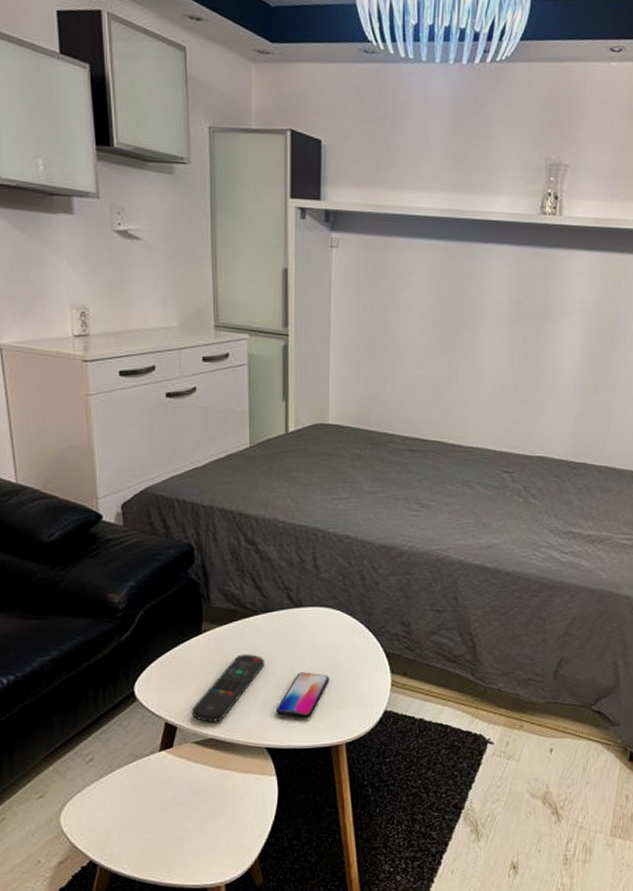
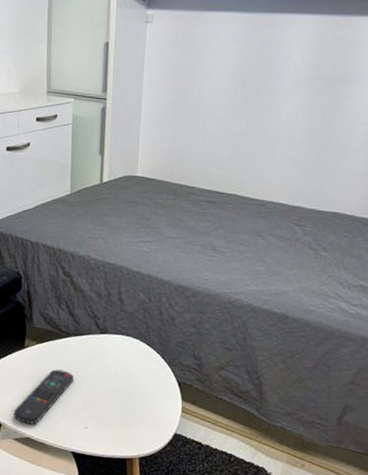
smartphone: present [276,672,330,718] -> none [82,390,128,431]

